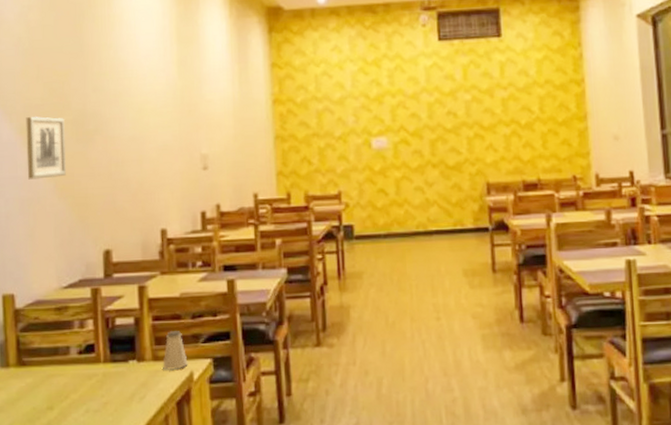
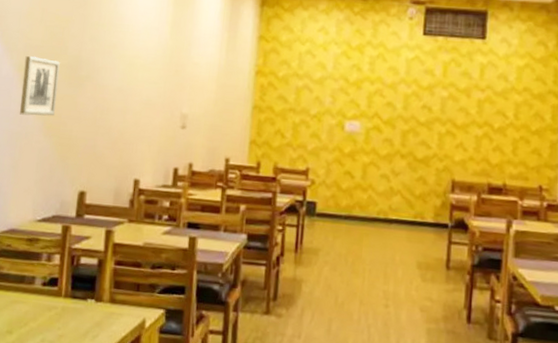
saltshaker: present [163,331,188,371] -> none [118,277,142,315]

